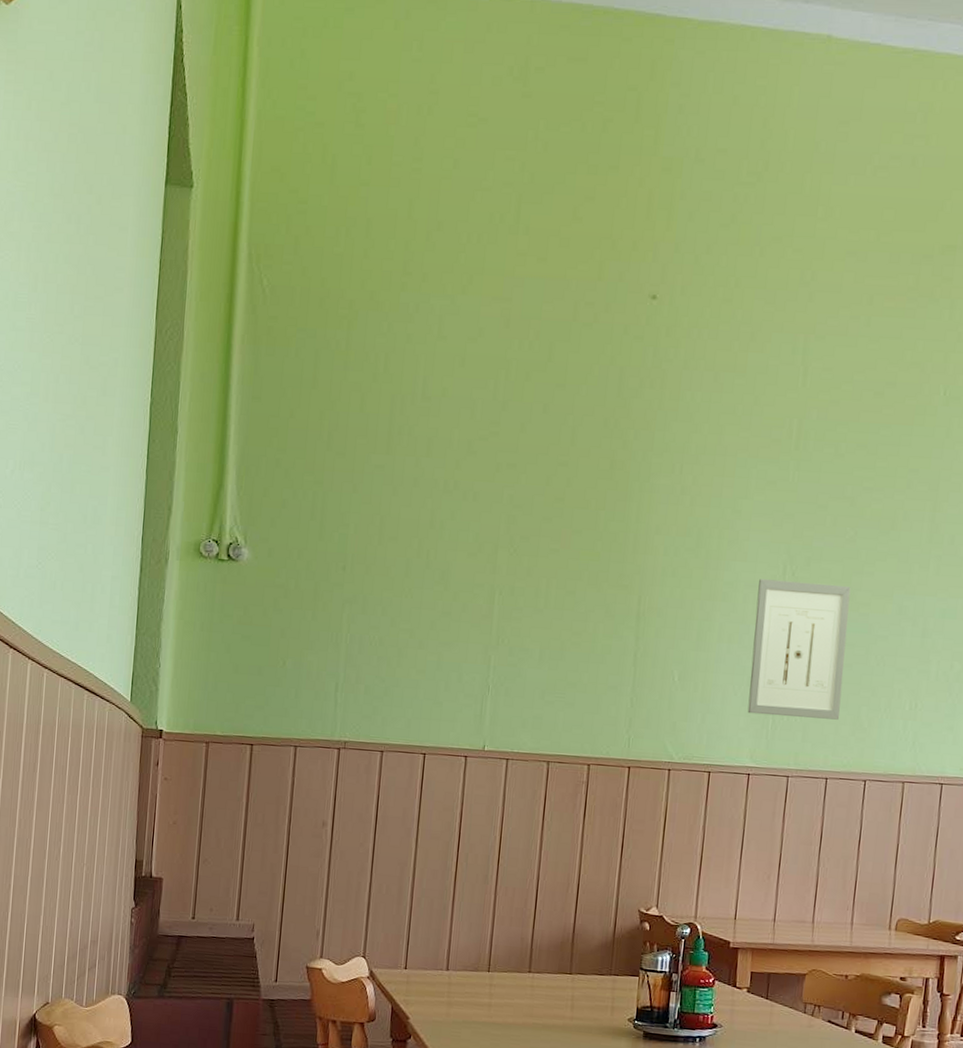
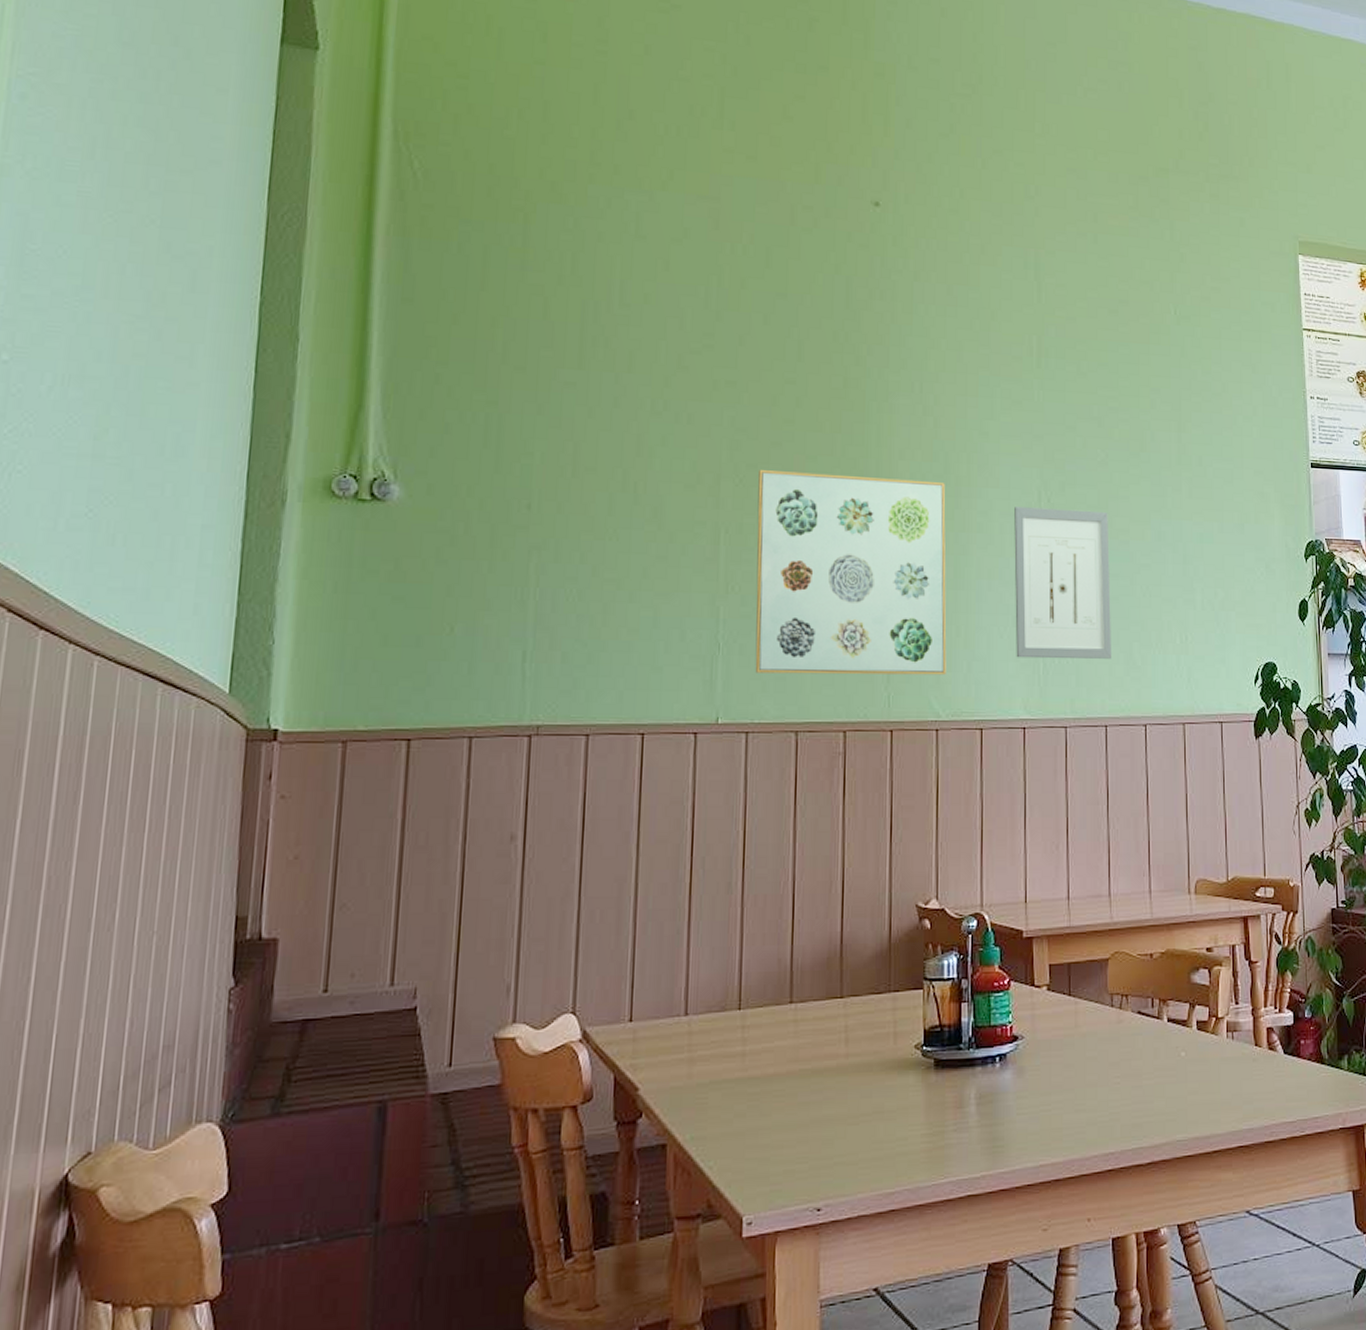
wall art: none [517,541,696,724] -> present [755,470,947,676]

